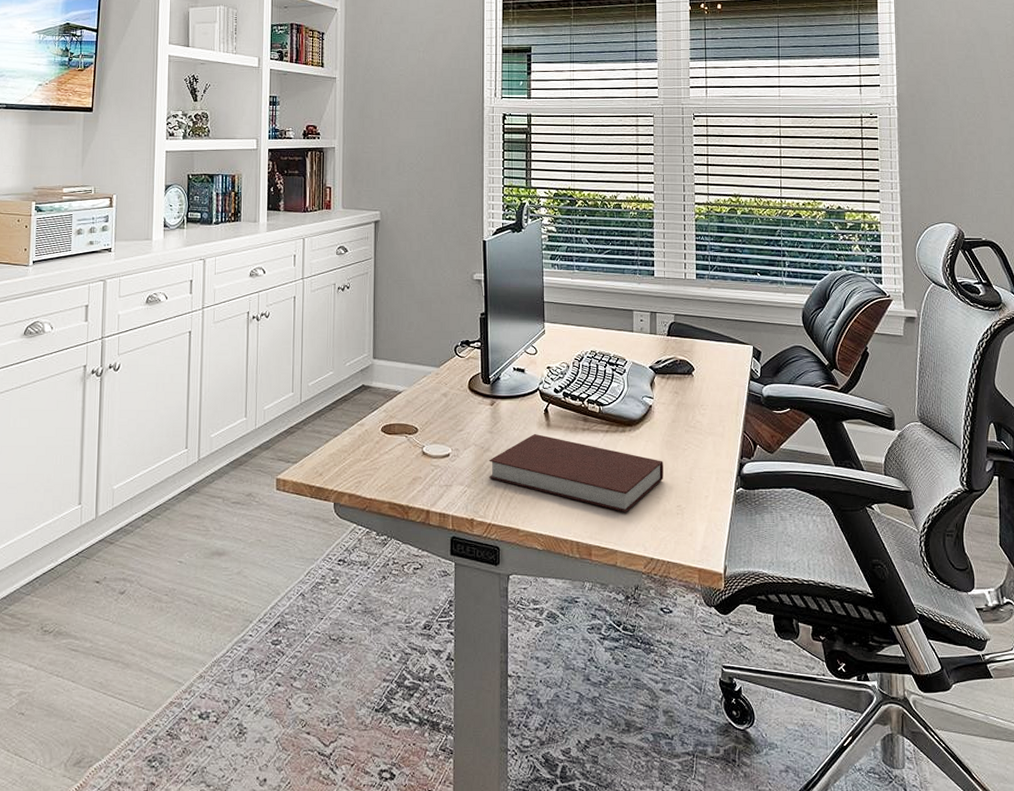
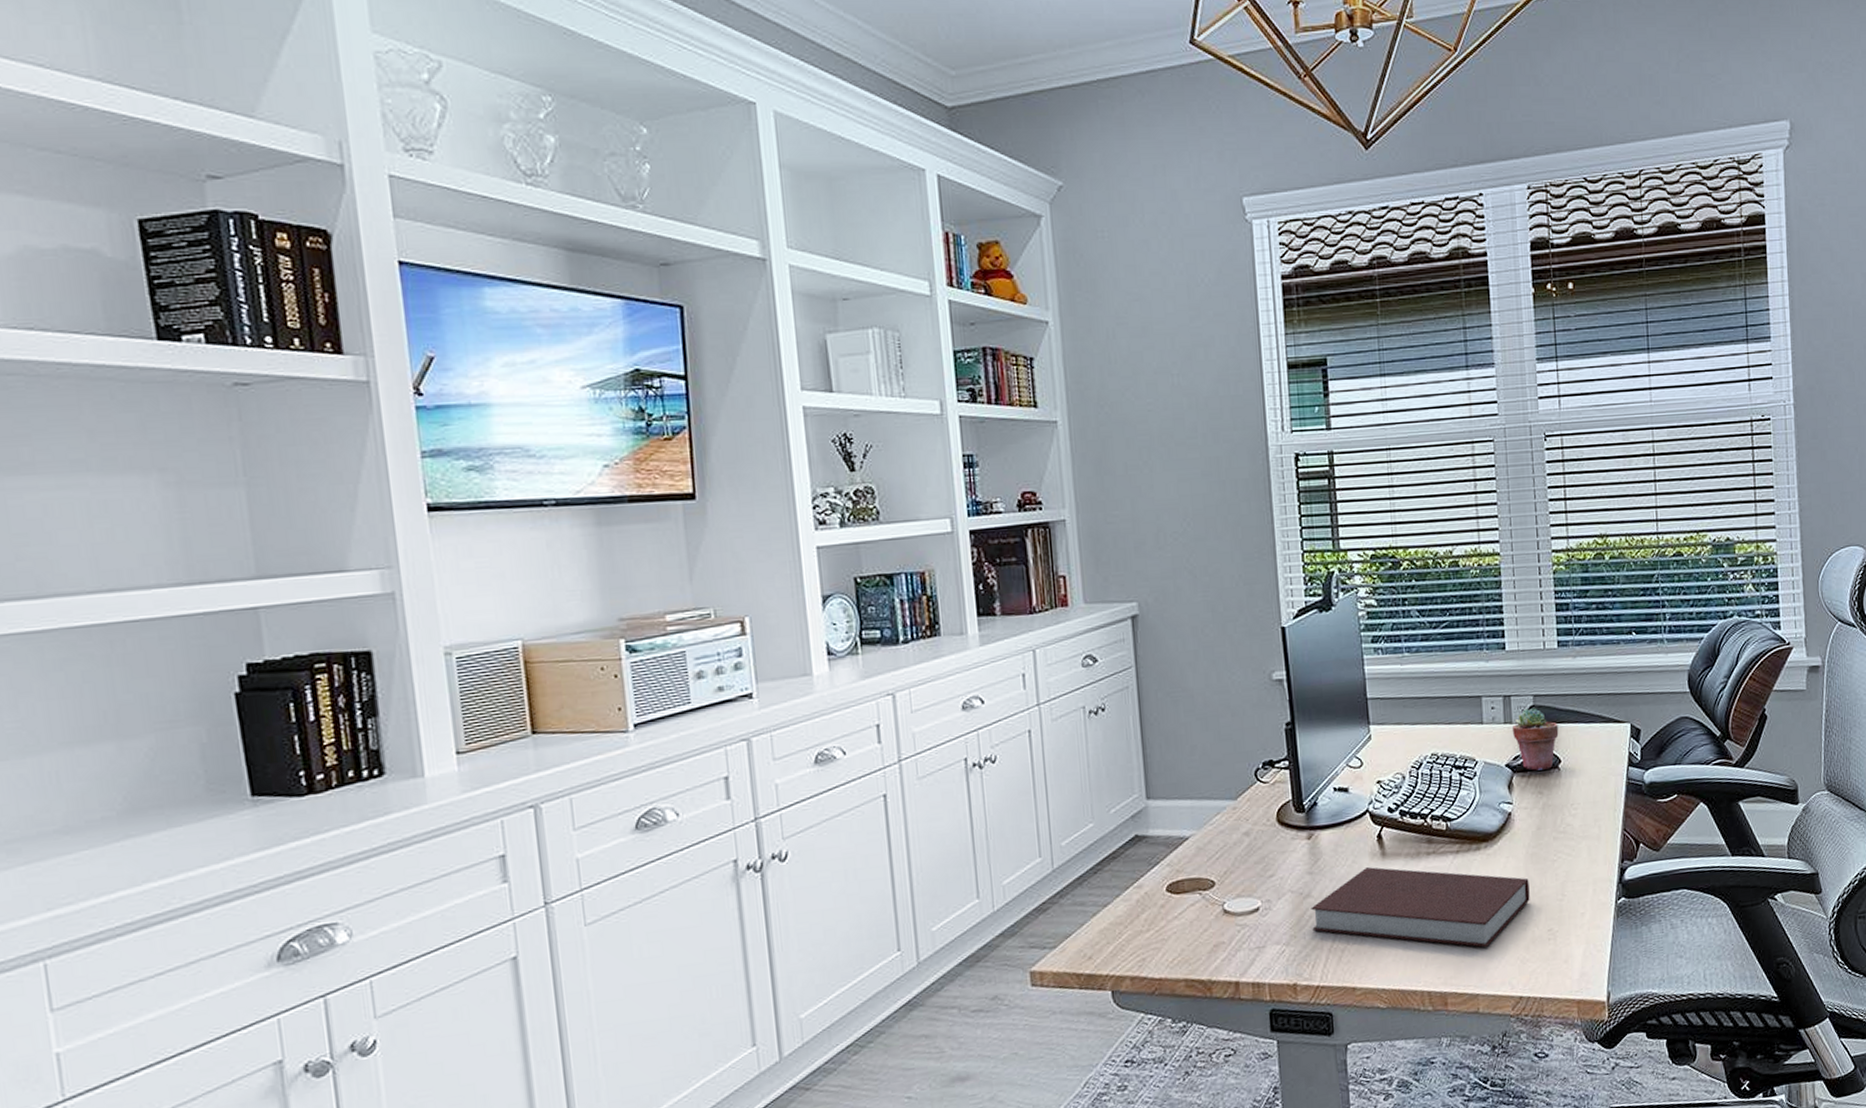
potted succulent: none [656,324,694,374] -> present [1512,708,1559,771]

